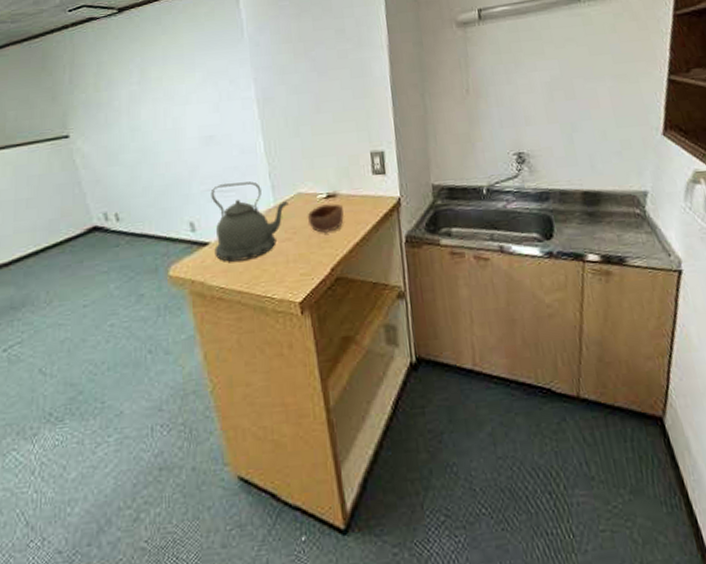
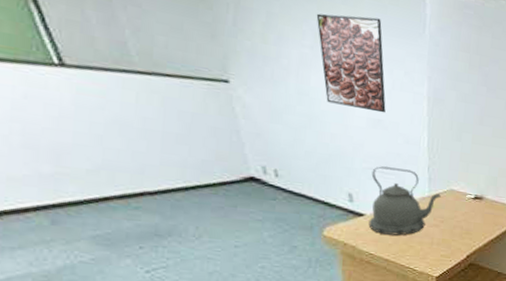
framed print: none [140,37,216,132] -> present [316,13,386,113]
bowl: present [307,203,345,233] -> none [455,203,486,227]

